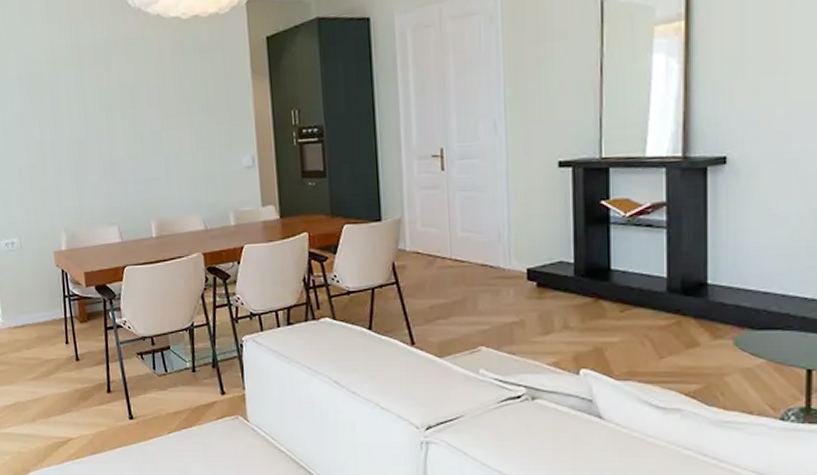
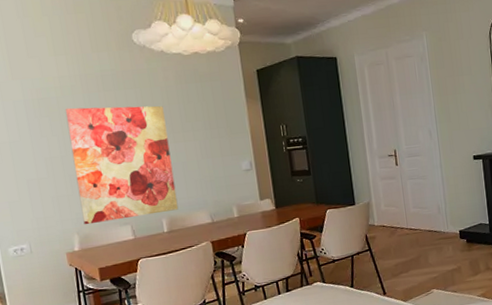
wall art: none [56,83,169,222] -> present [65,105,179,225]

